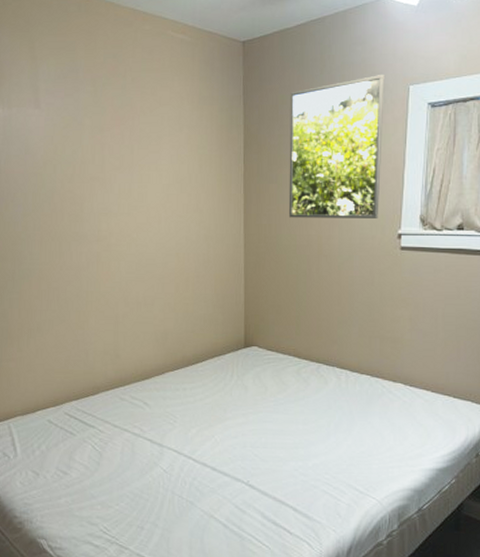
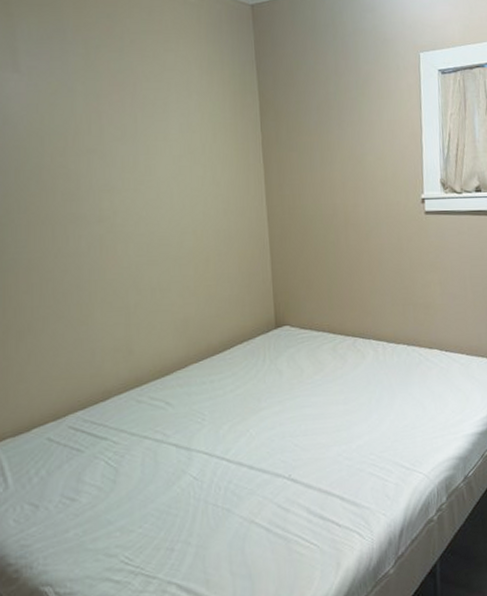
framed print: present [288,75,385,218] -> none [304,42,402,187]

